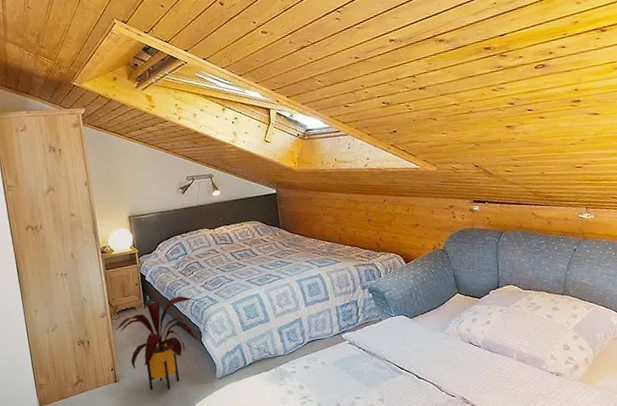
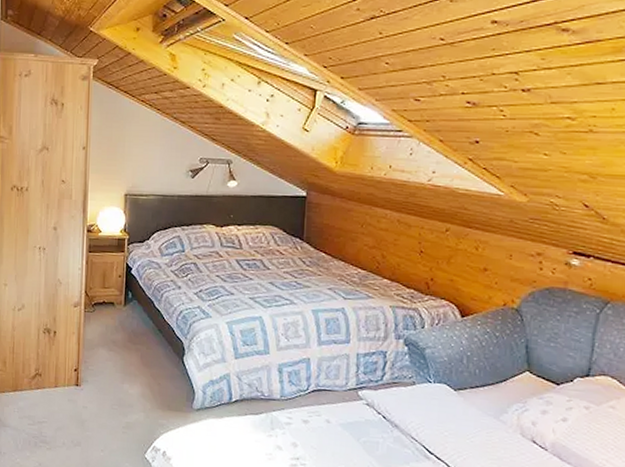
house plant: present [115,296,203,390] -> none [87,299,193,410]

